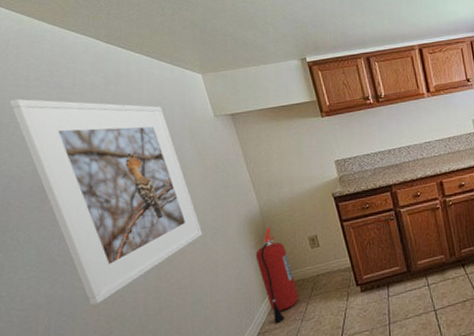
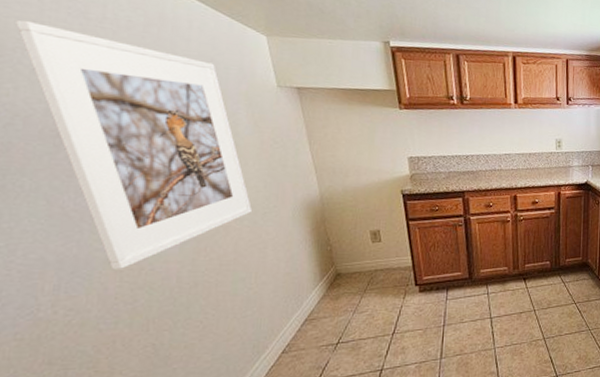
fire extinguisher: present [255,227,298,323] -> none [310,215,353,312]

